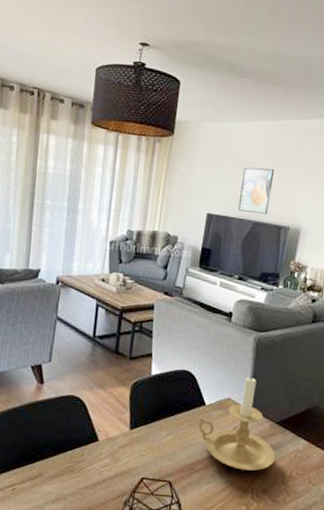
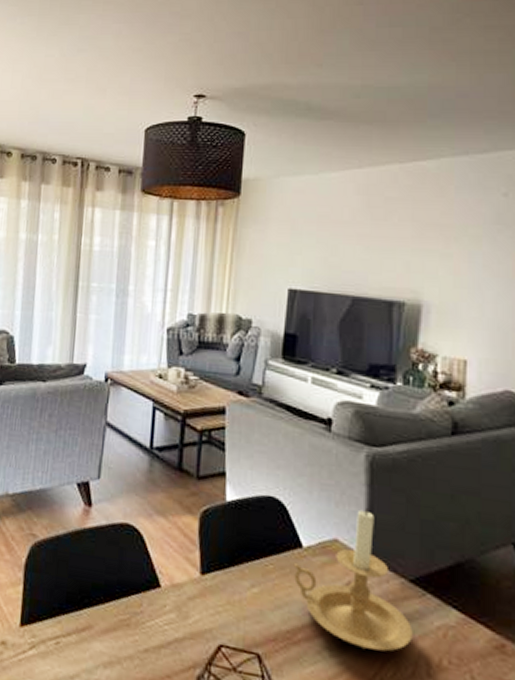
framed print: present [237,167,275,215] -> none [329,227,377,288]

